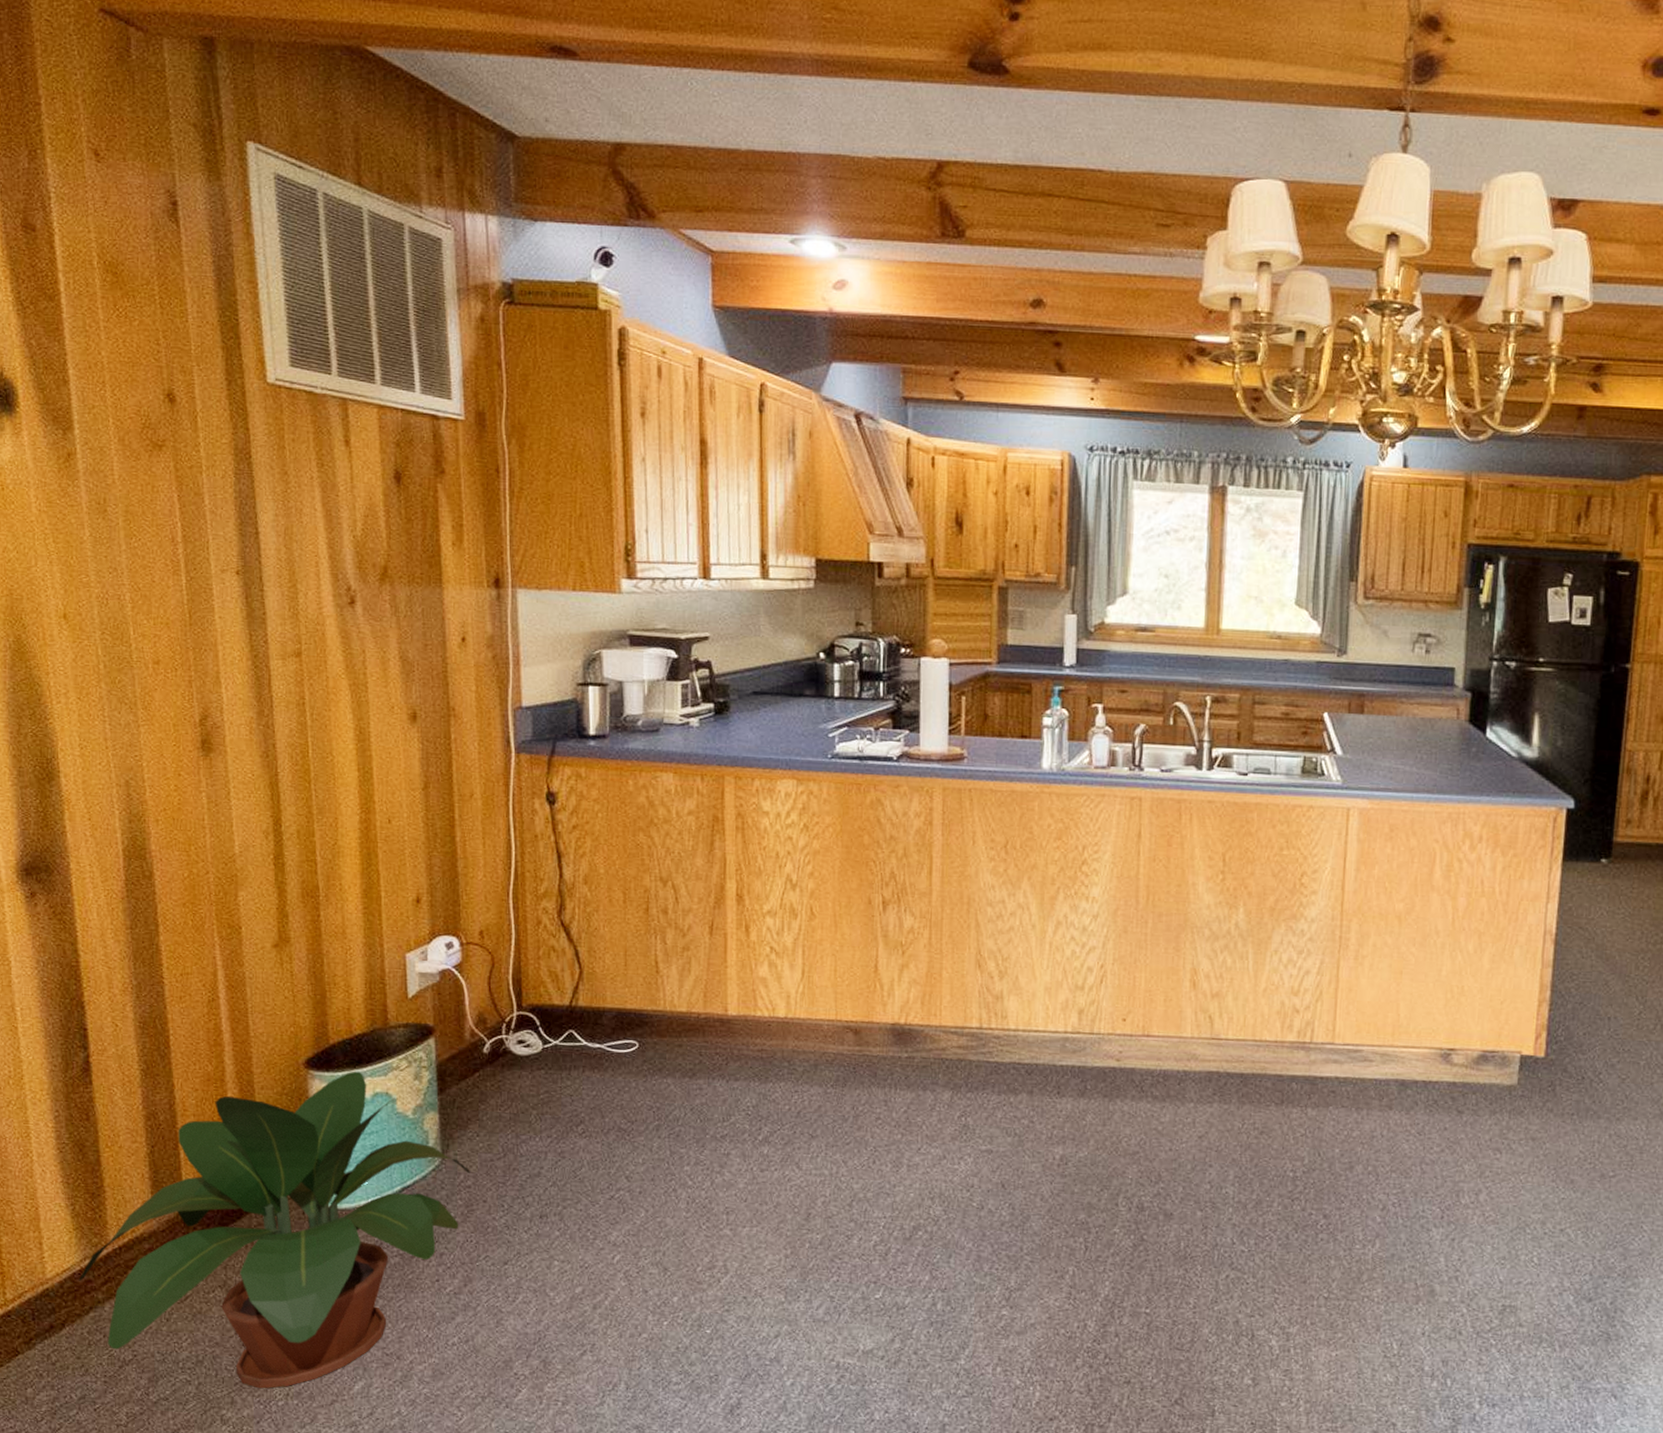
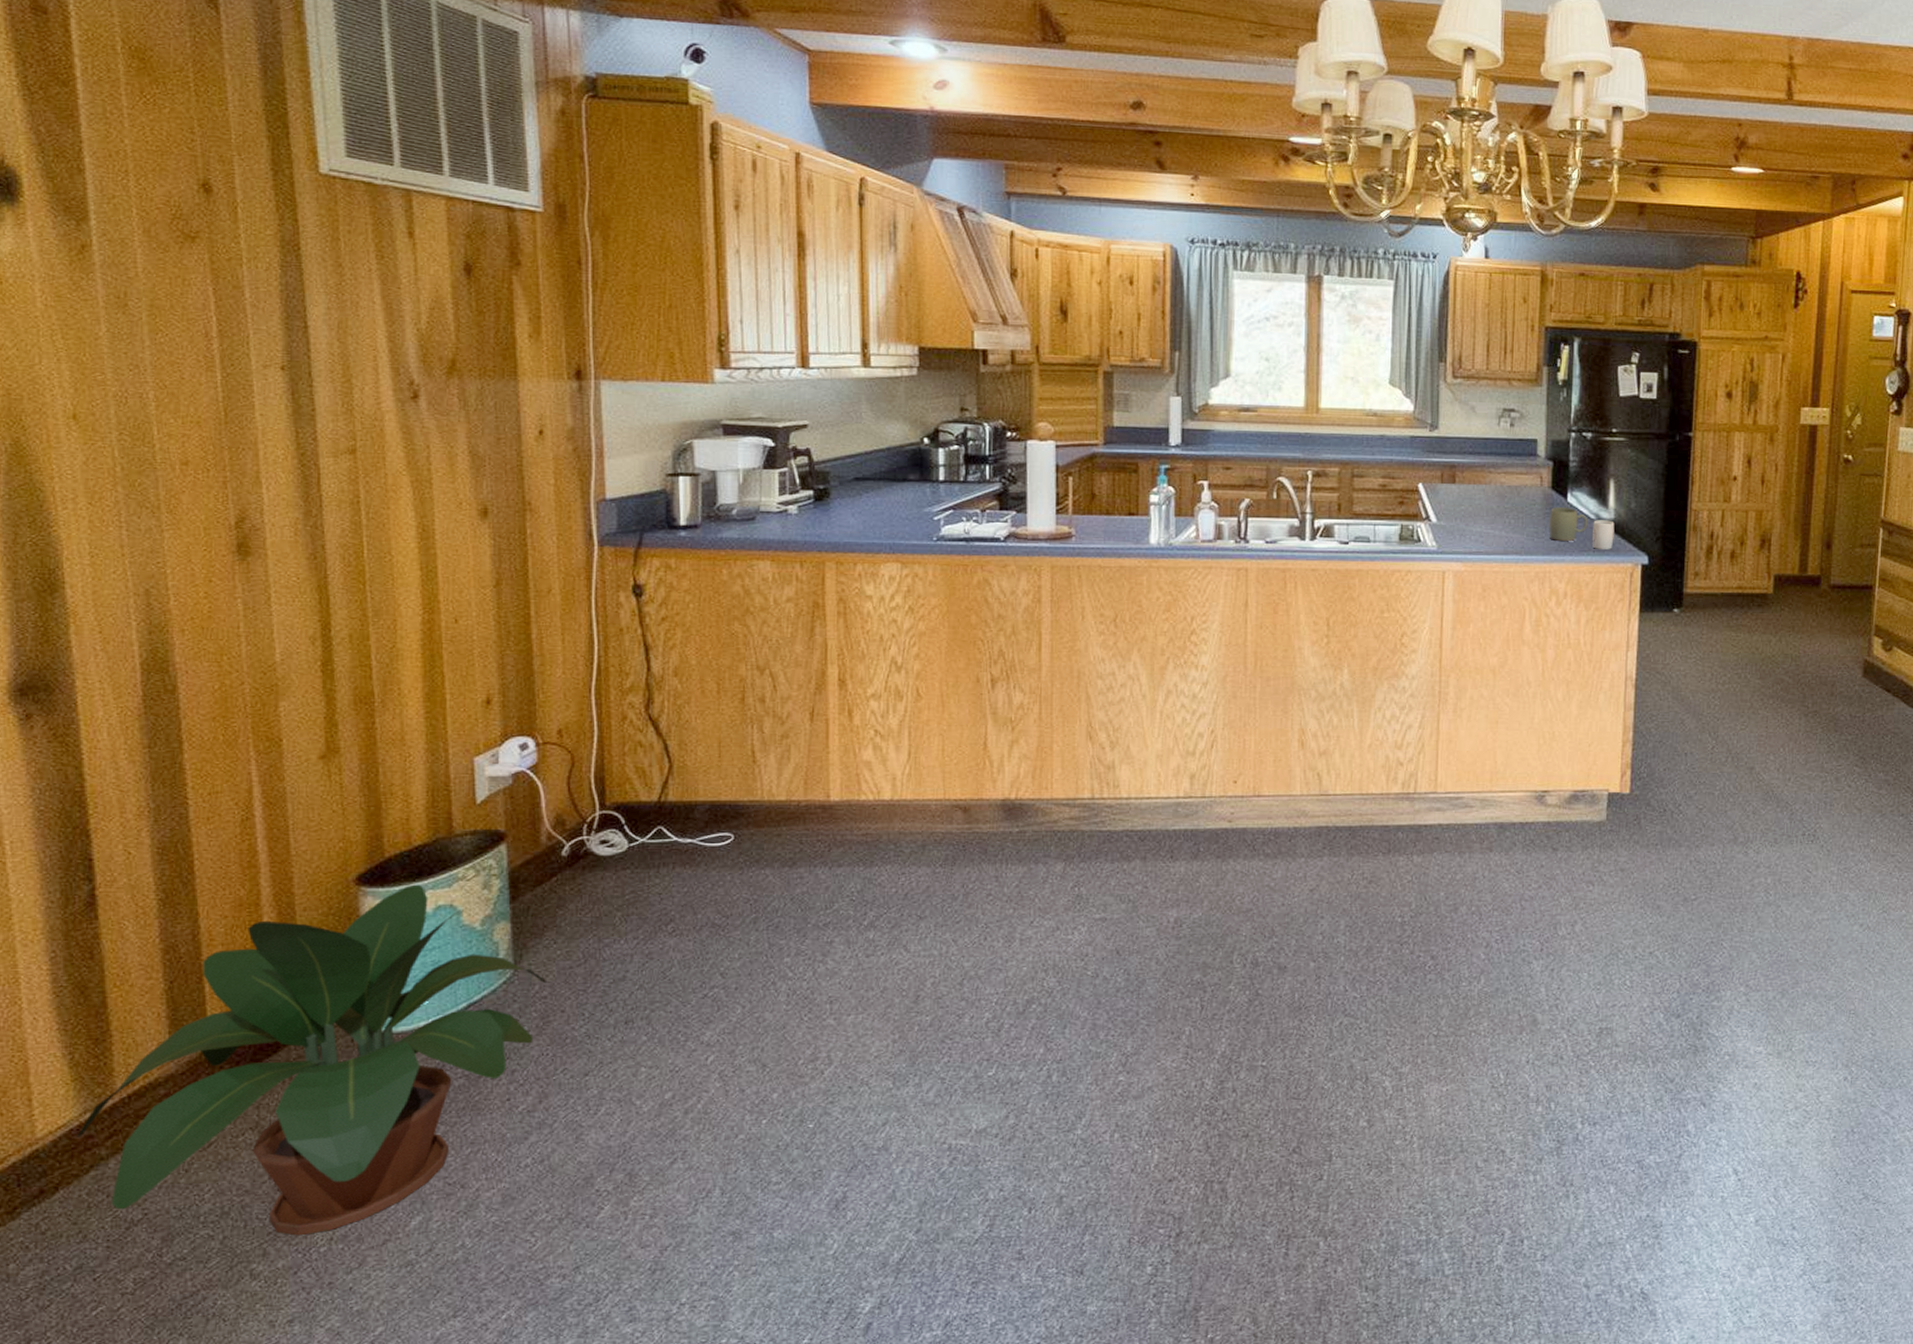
mug: none [1464,743,1509,780] -> present [1549,507,1588,541]
mug: none [1511,758,1538,792] -> present [1591,520,1615,551]

